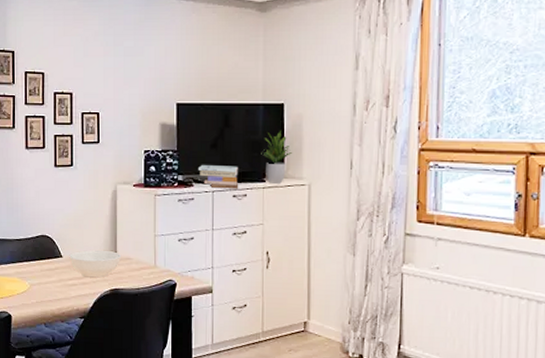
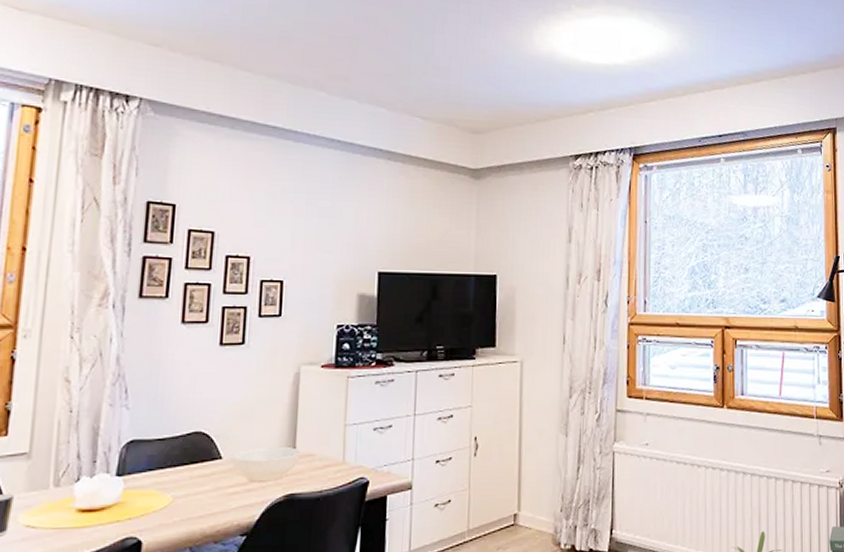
books: present [199,164,239,189] -> none [401,340,446,368]
potted plant: present [261,130,292,185] -> none [471,303,504,362]

